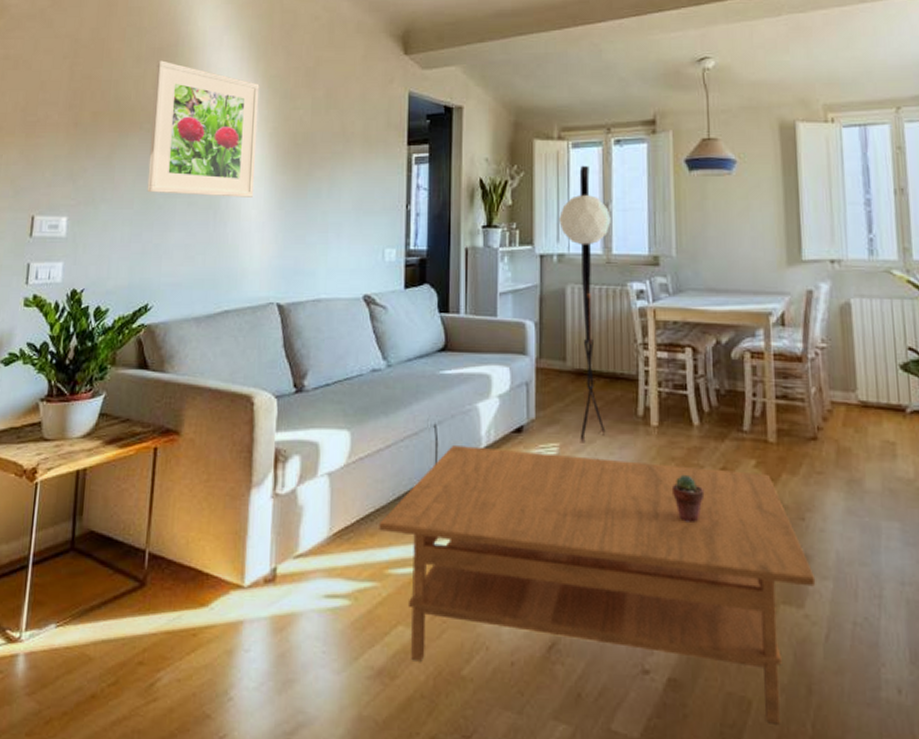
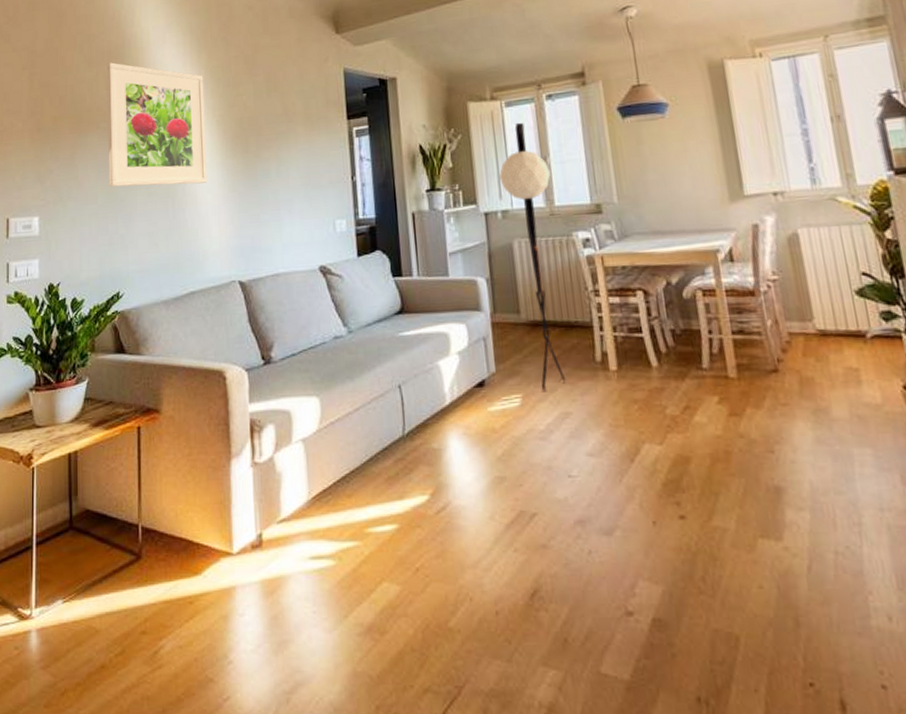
coffee table: present [379,444,816,725] -> none [355,403,793,659]
potted succulent: present [673,474,705,522] -> none [638,415,671,463]

